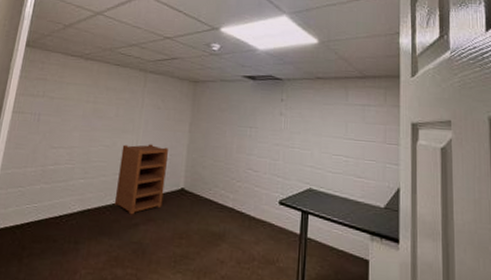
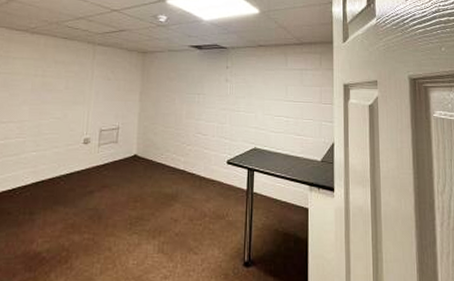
cupboard: present [114,144,168,215] -> none [68,114,120,183]

